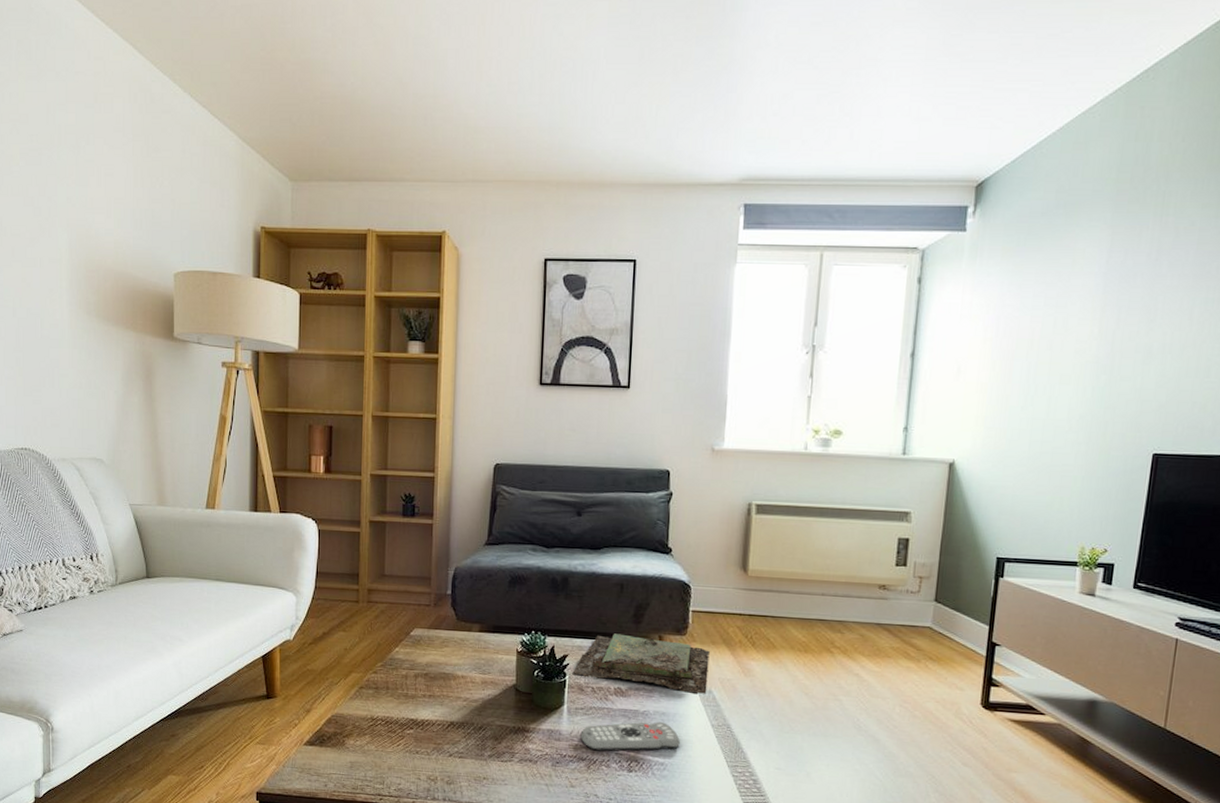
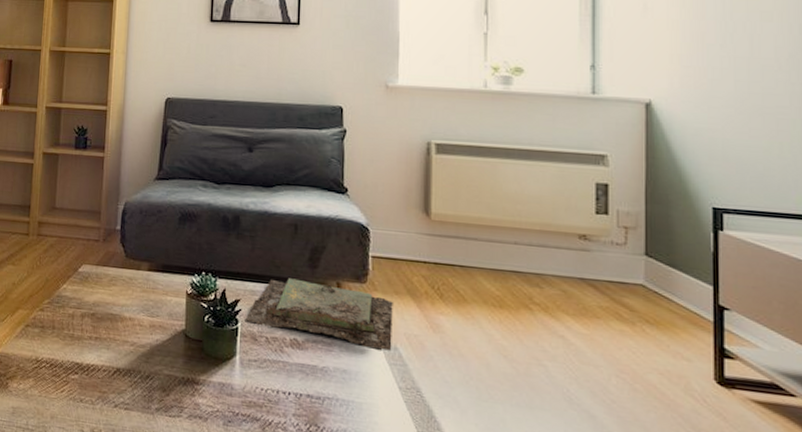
remote control: present [580,722,680,752] -> none [254,379,364,414]

